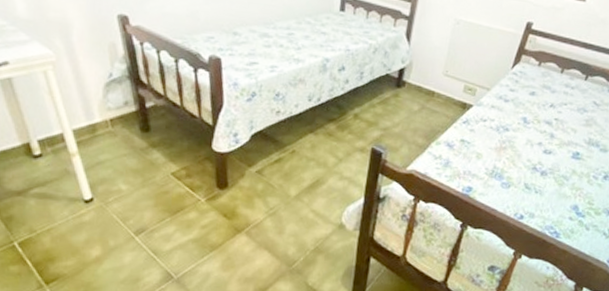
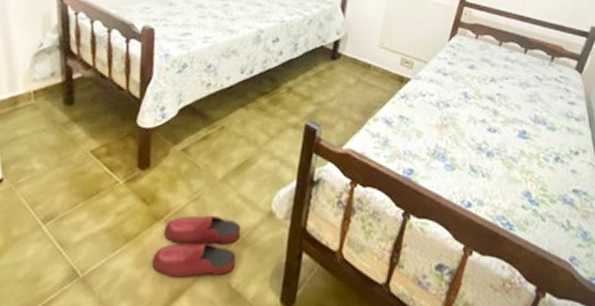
slippers: none [237,227,315,278] -> present [152,215,241,278]

